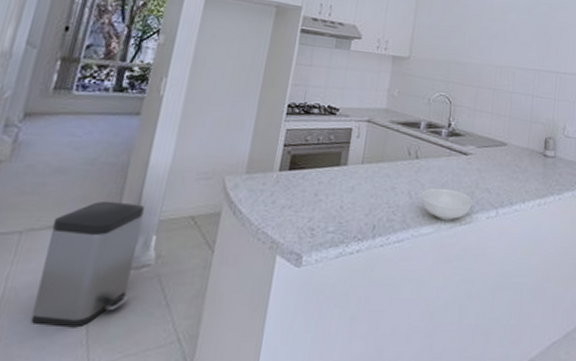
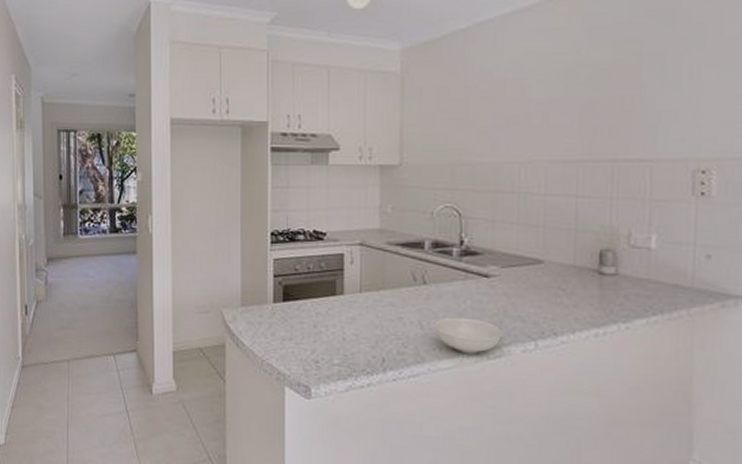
pedal bin: present [30,200,144,328] -> none [89,334,161,442]

